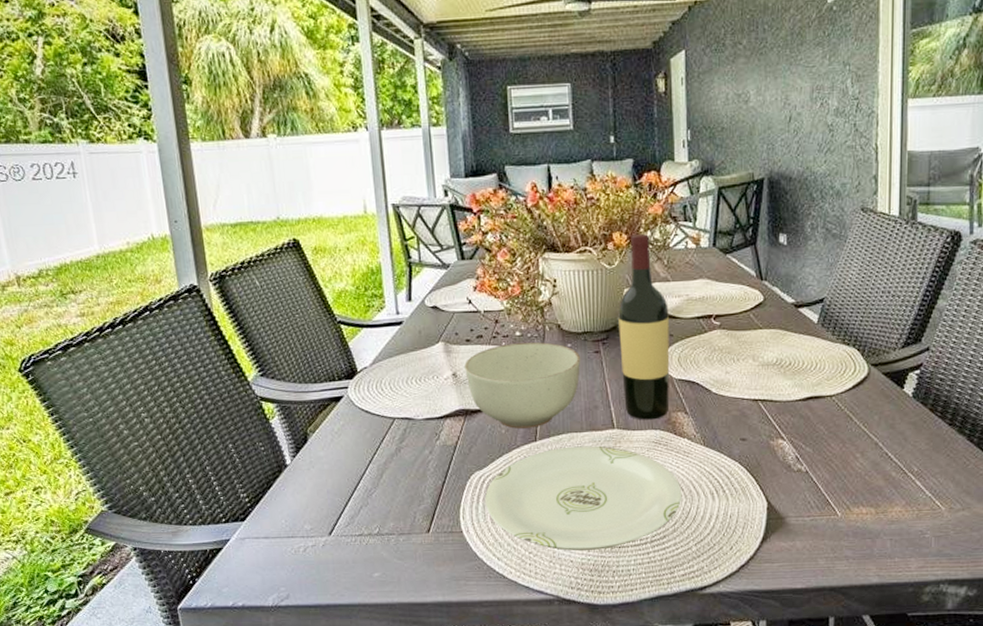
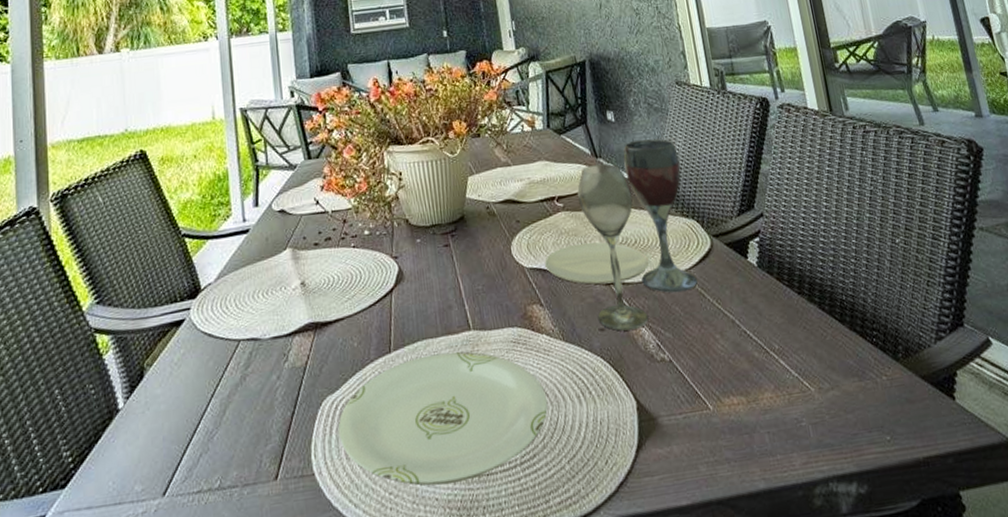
bowl: present [465,342,581,429] -> none [313,239,431,340]
wine bottle: present [618,233,670,420] -> none [463,120,524,318]
plate: none [694,360,801,400] -> present [545,242,649,285]
wineglass: none [735,287,794,442] -> present [577,164,649,331]
cup: none [790,265,850,414] -> present [623,138,698,293]

